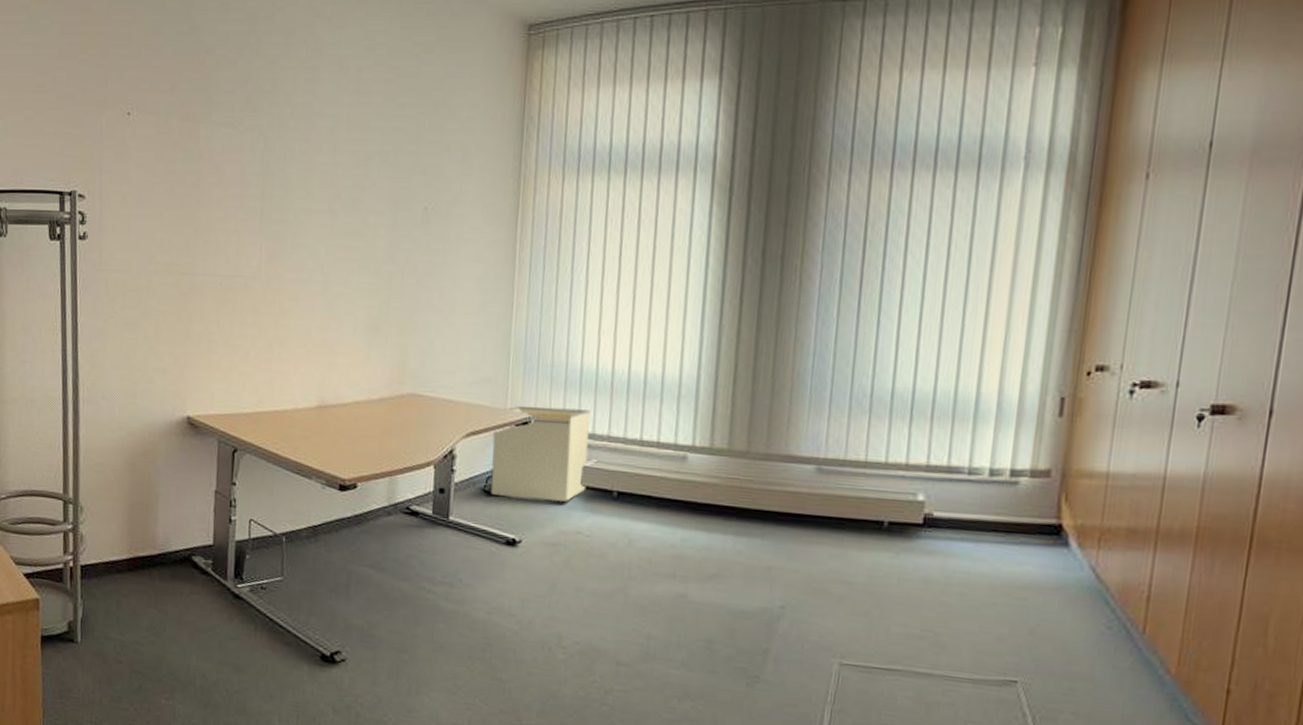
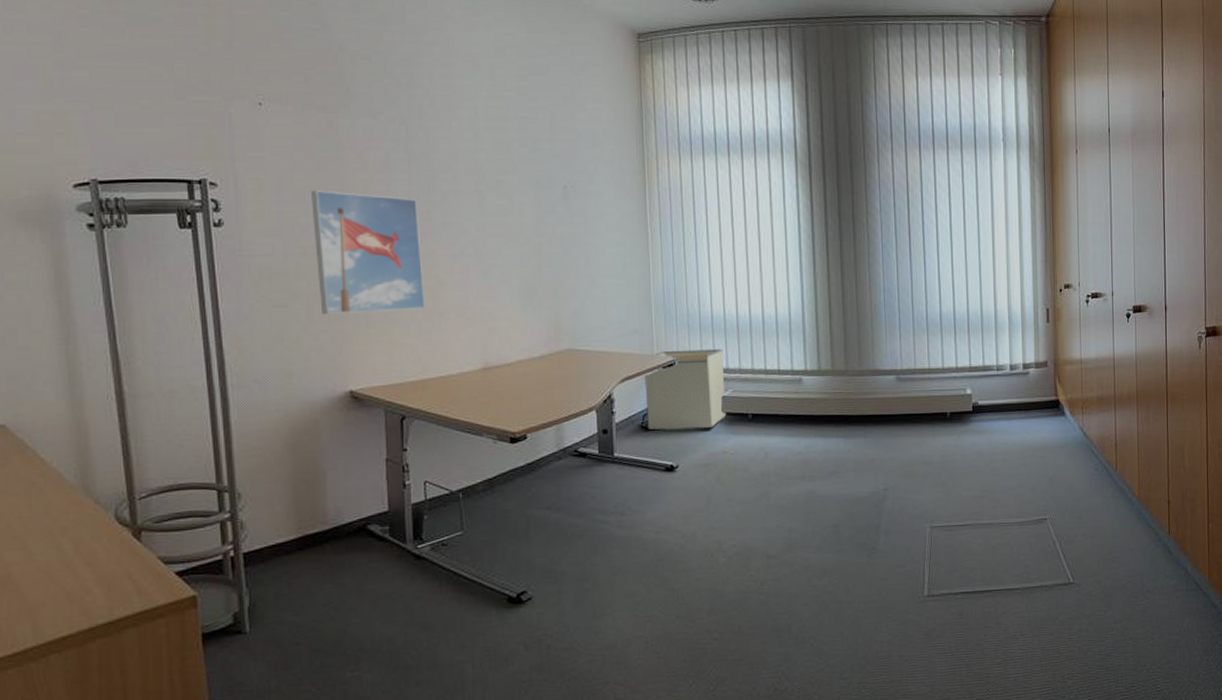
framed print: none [167,205,269,337] -> present [311,190,425,315]

